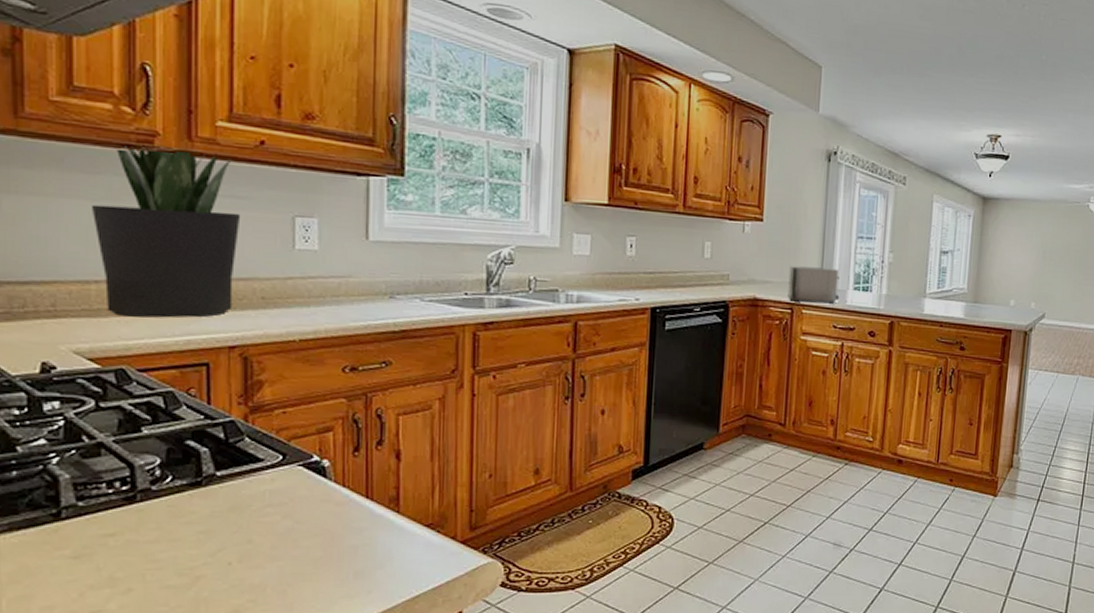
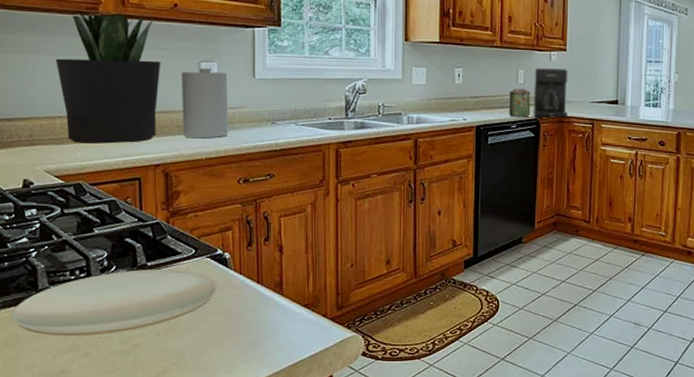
plate: none [22,479,312,568] -> present [12,269,217,337]
paper towel holder: none [268,225,332,315] -> present [182,69,228,139]
canister: none [692,264,719,300] -> present [509,89,531,118]
coffee maker: none [721,240,764,301] -> present [533,68,568,118]
toaster: present [788,266,840,304] -> none [589,87,633,118]

